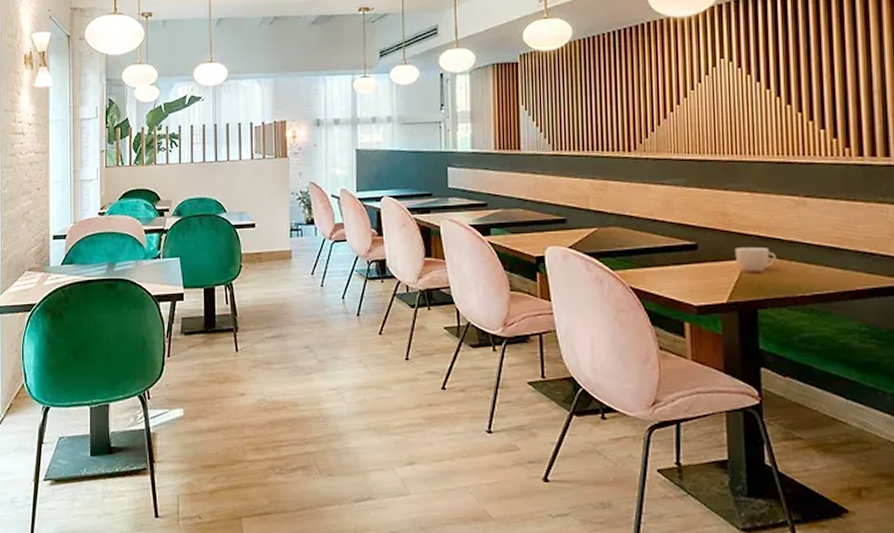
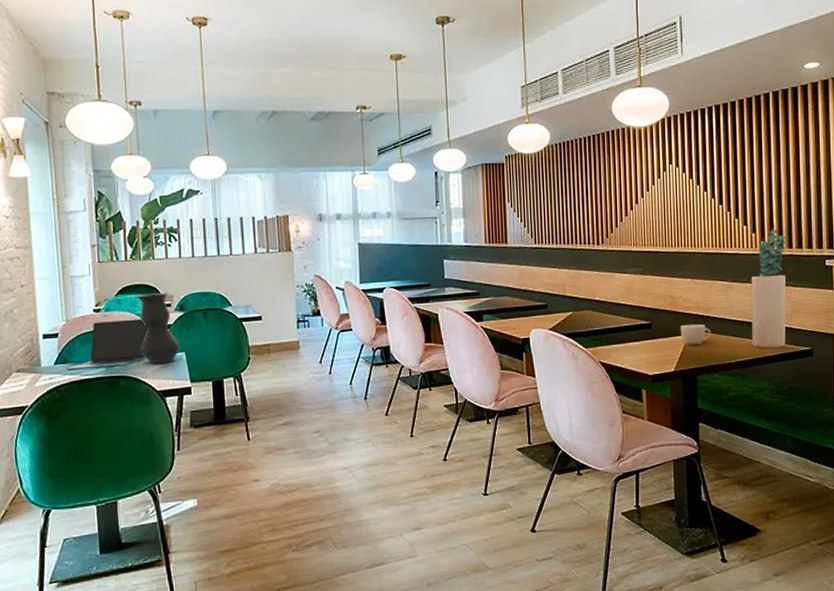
laptop: none [72,223,146,271] -> present [67,319,148,370]
vase: none [137,198,175,269] -> present [135,293,180,365]
vase: none [831,126,883,282] -> present [751,223,787,350]

